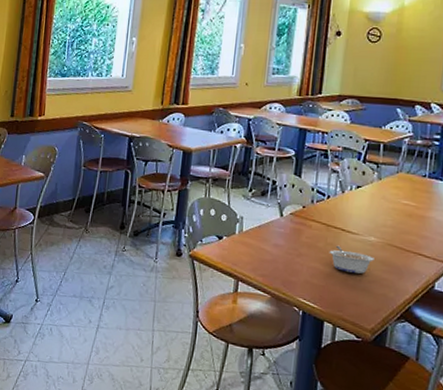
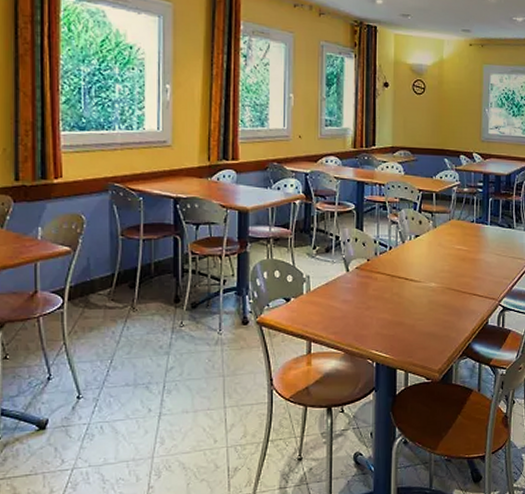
legume: present [329,245,375,274] -> none [395,294,436,319]

